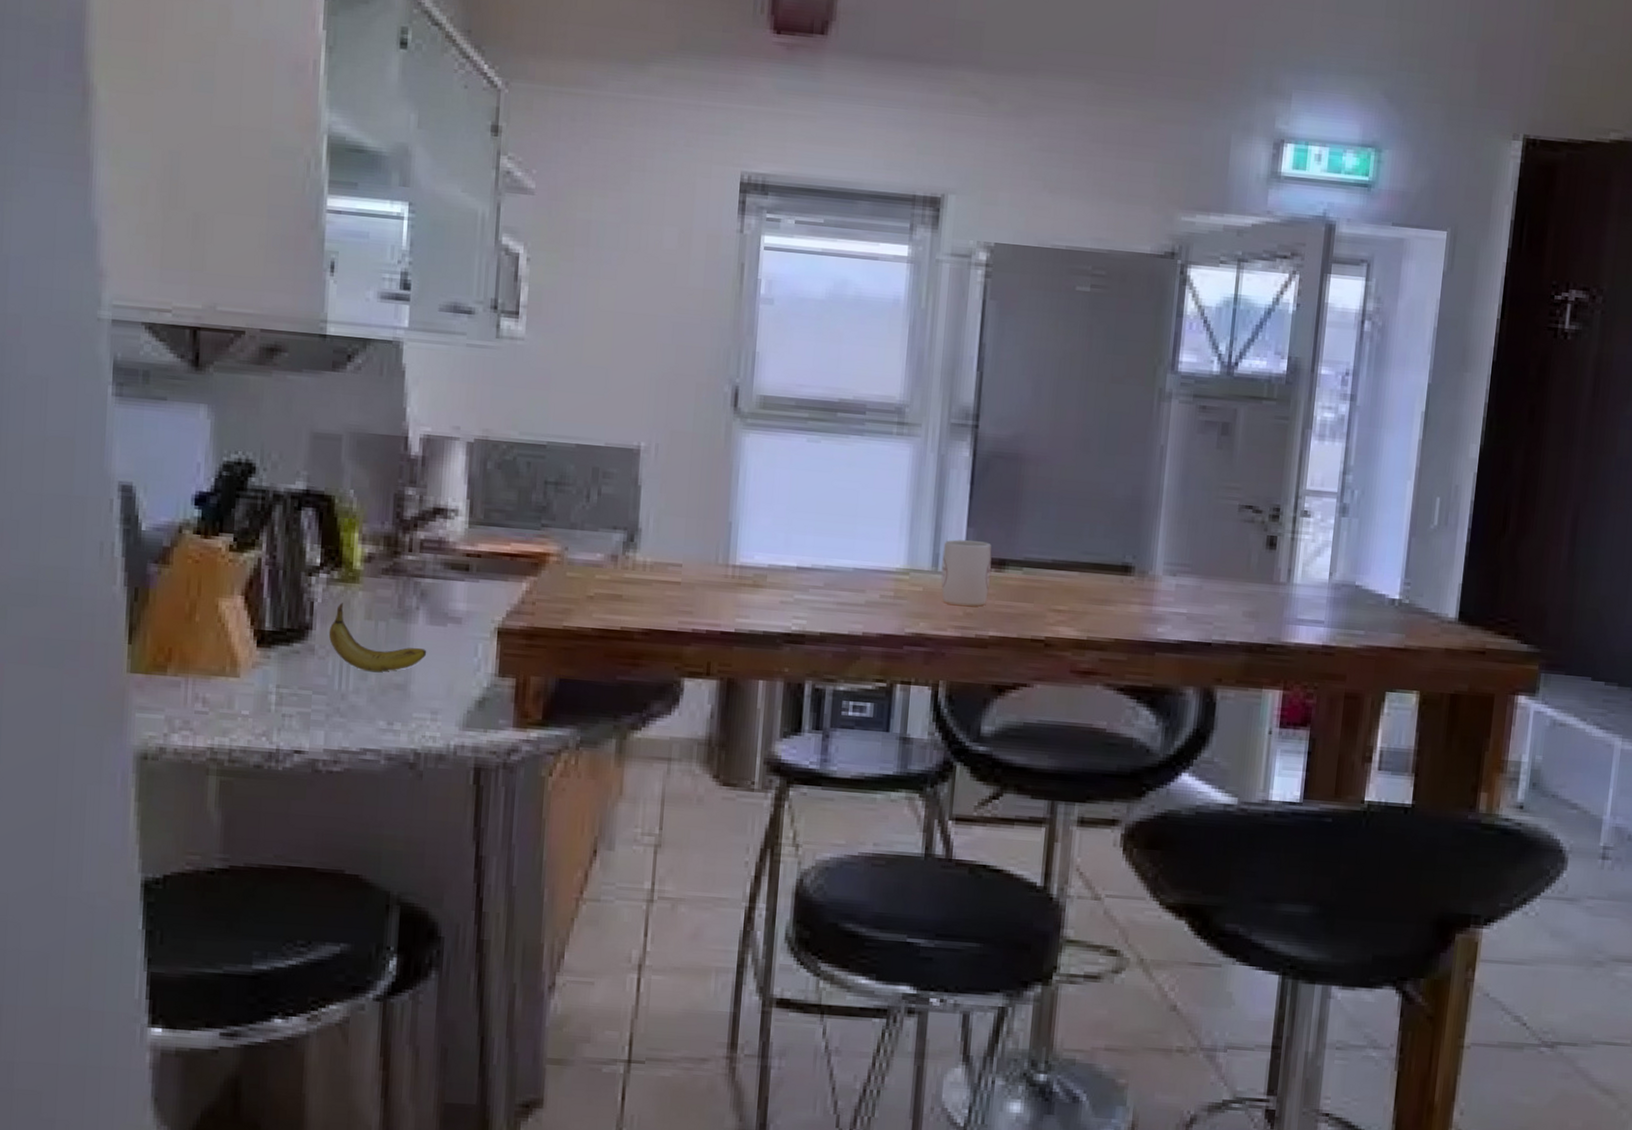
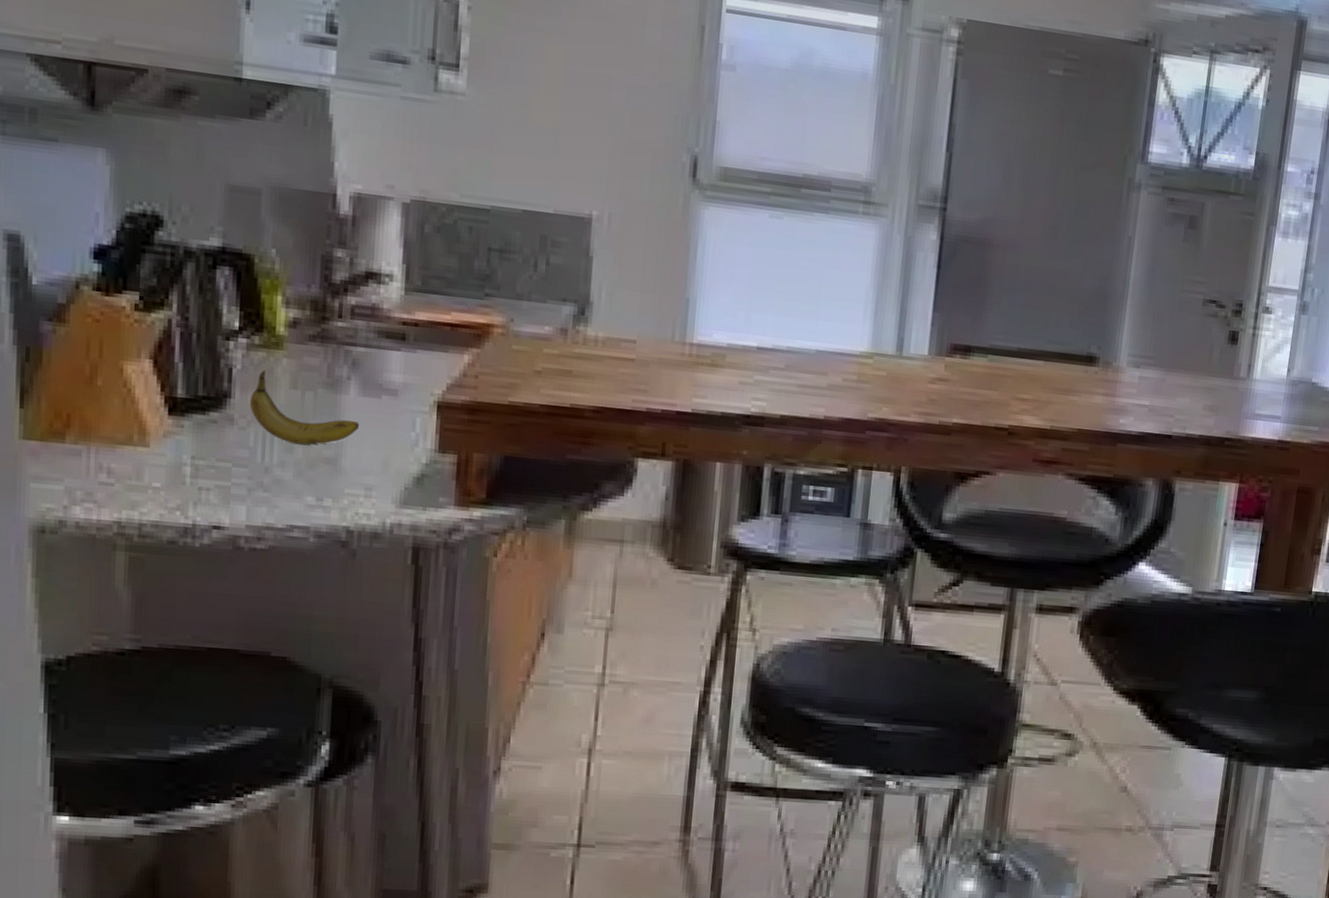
mug: present [940,539,992,607] -> none [905,324,958,393]

